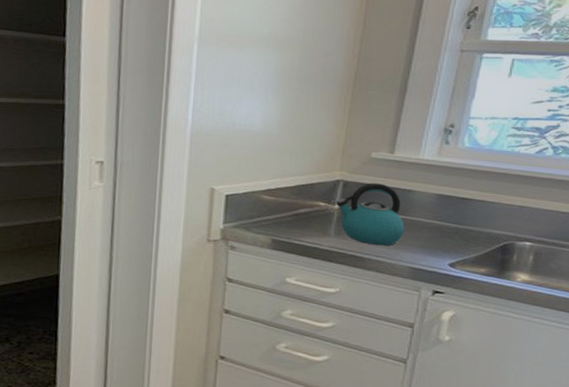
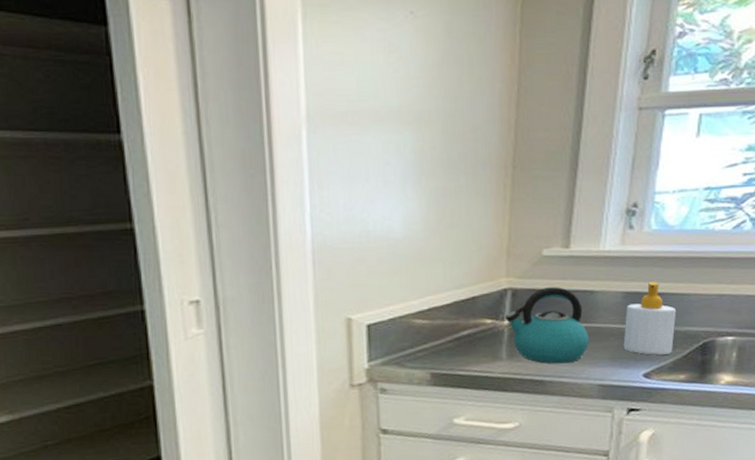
soap bottle: none [433,189,482,250] -> present [623,282,677,355]

